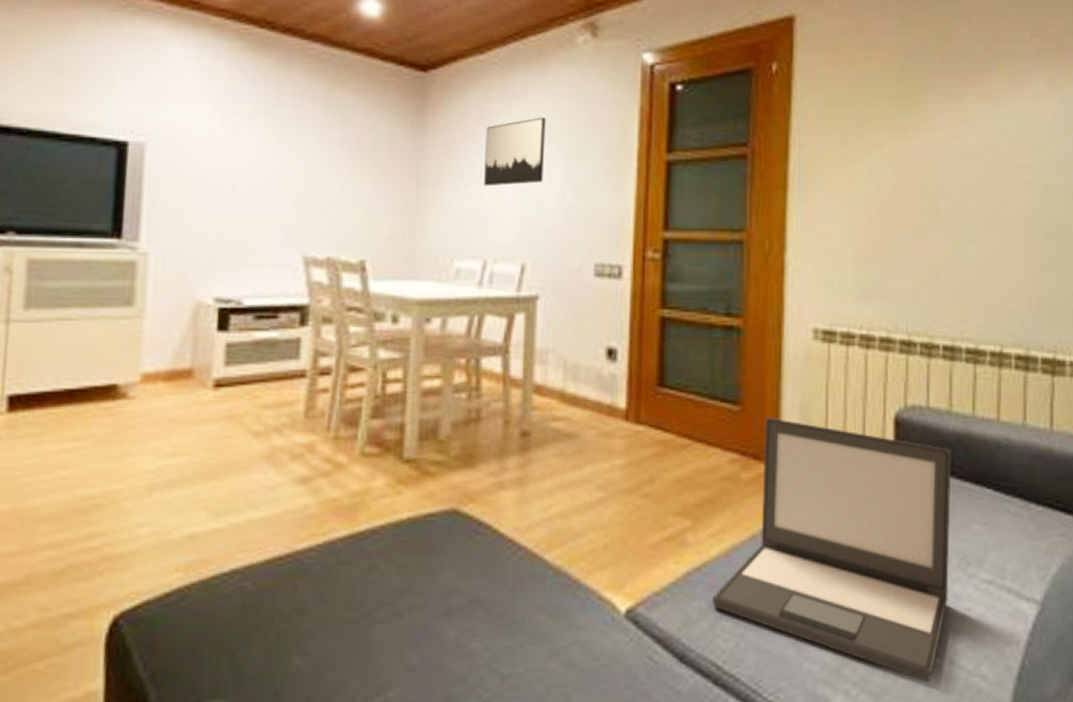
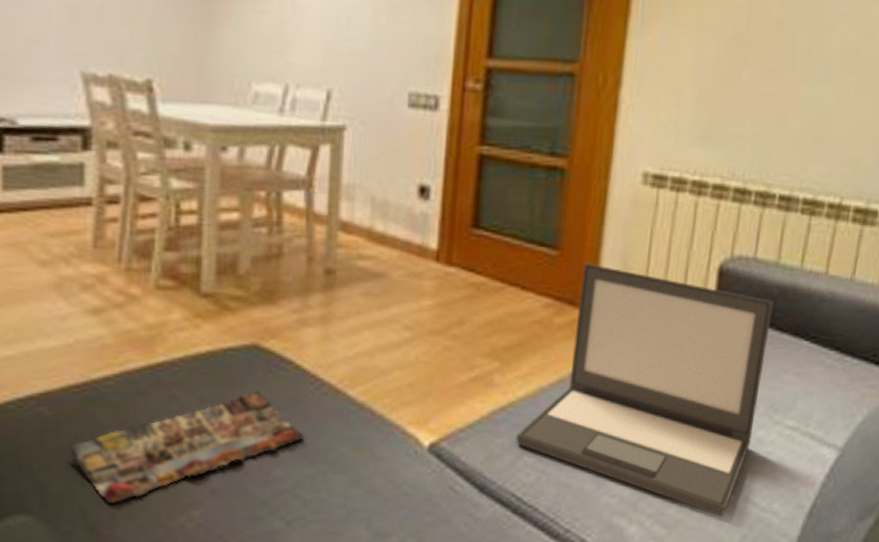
magazine: none [270,557,501,685] -> present [70,390,304,503]

